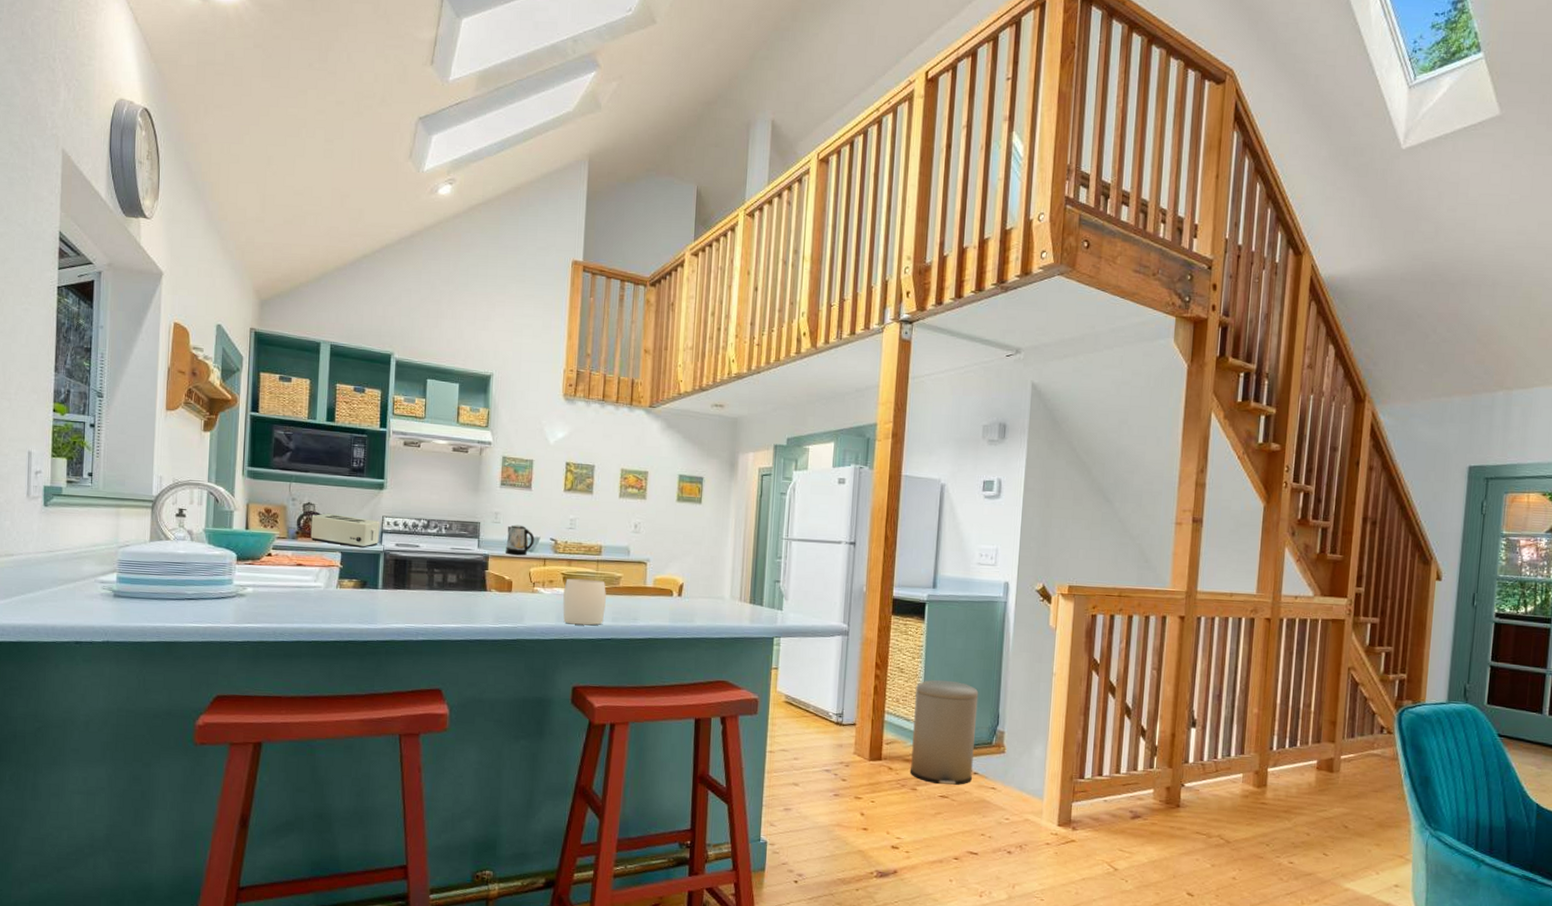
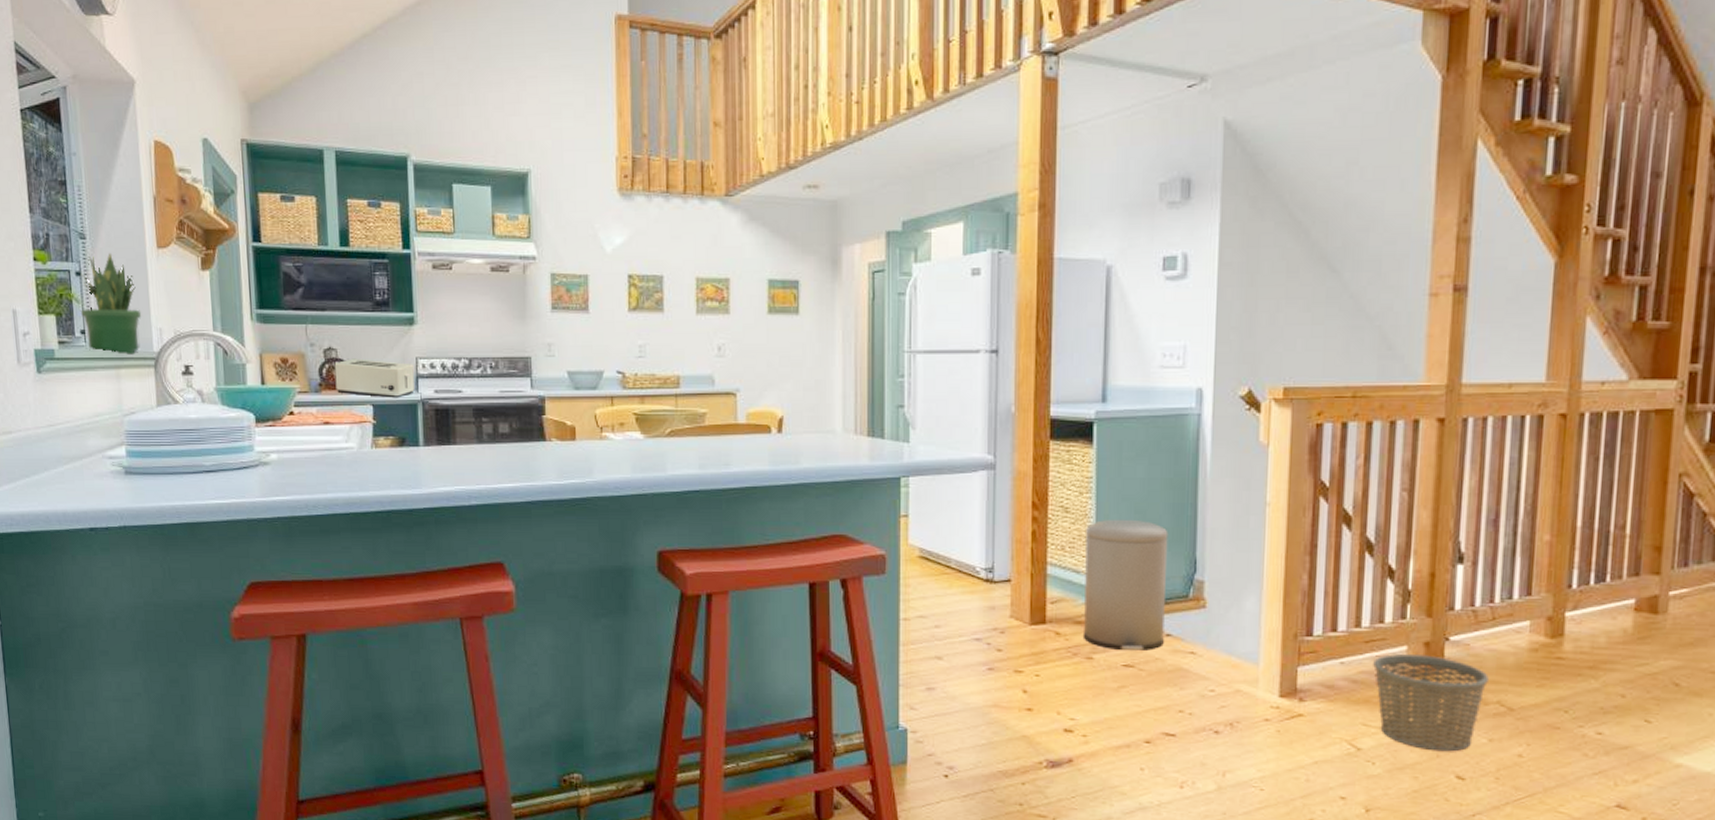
planter: none [91,410,144,496] -> present [80,253,141,355]
kettle: present [506,524,535,556] -> none [563,357,598,395]
mug: present [563,578,606,626] -> none [638,418,690,476]
basket: none [1128,795,1212,874] -> present [1373,654,1489,752]

